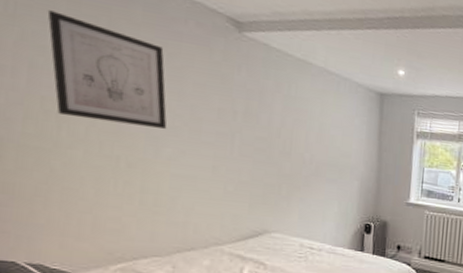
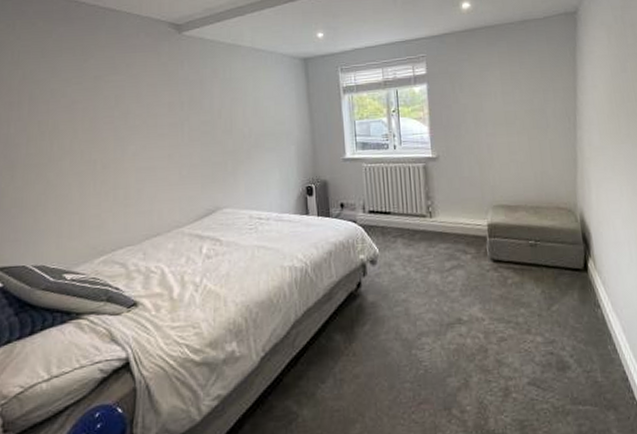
wall art: present [47,10,167,129] -> none [40,51,130,133]

